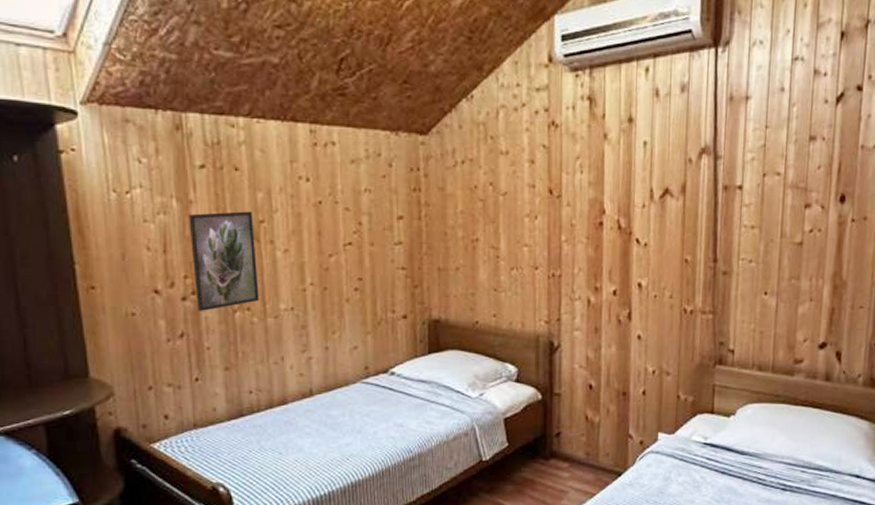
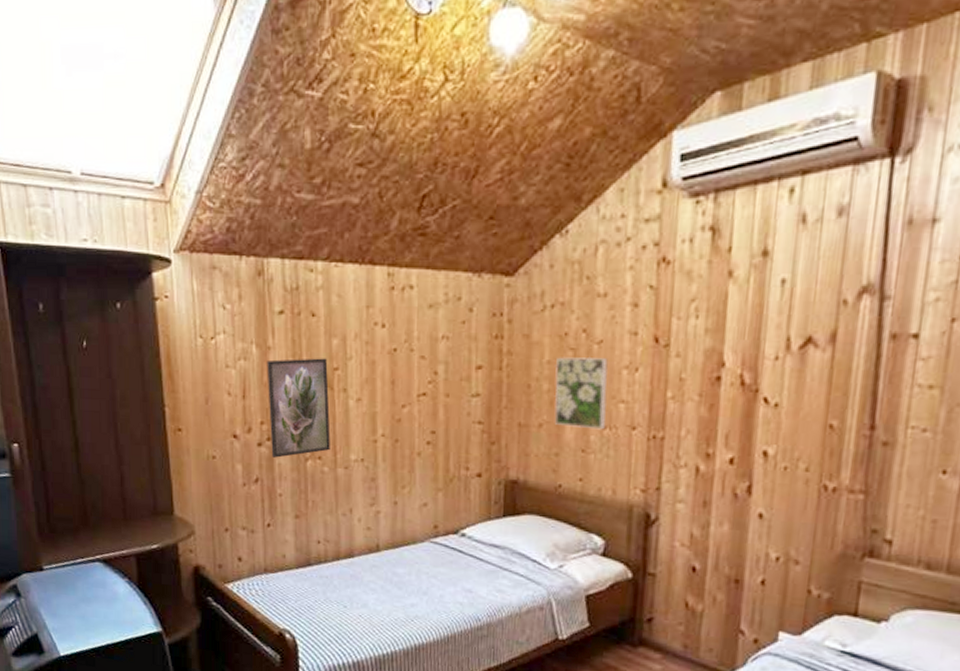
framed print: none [467,206,513,271] -> present [554,356,608,430]

